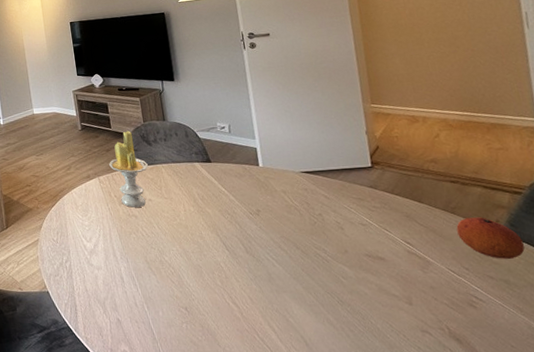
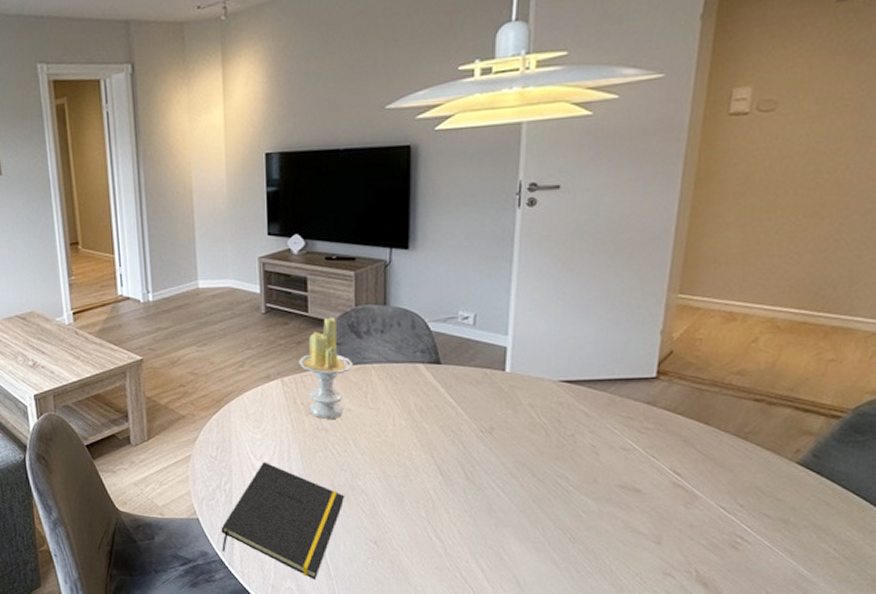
notepad: none [66,243,157,343] -> present [221,461,345,579]
fruit: present [456,217,525,259] -> none [743,445,822,495]

